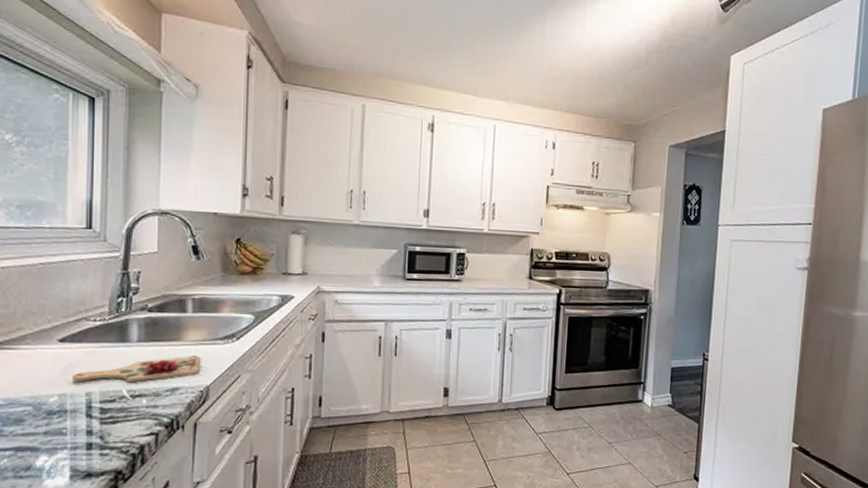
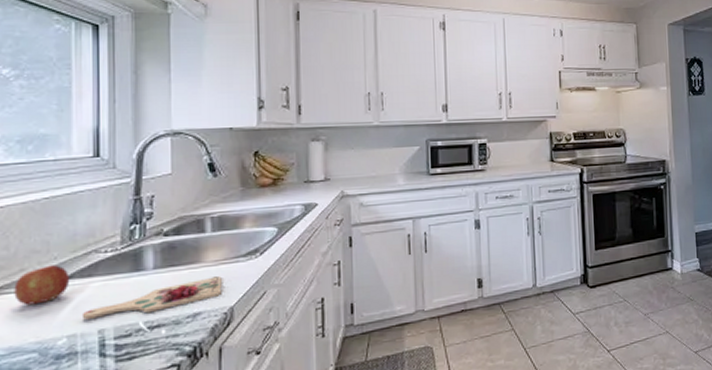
fruit: none [12,327,62,362] -> present [14,265,70,306]

